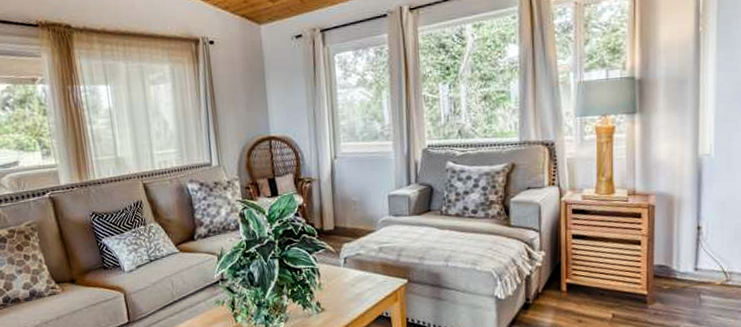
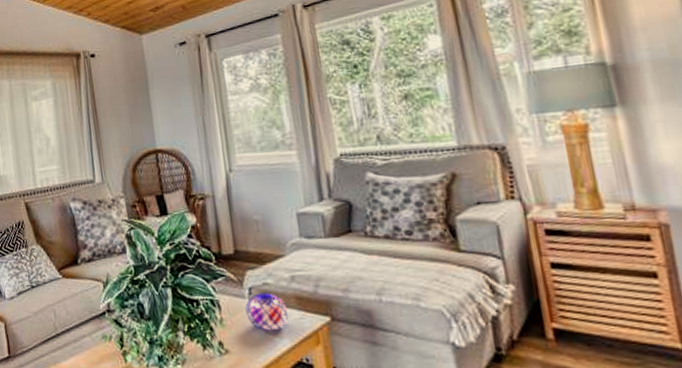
decorative orb: none [340,261,375,292] -> present [245,292,288,331]

